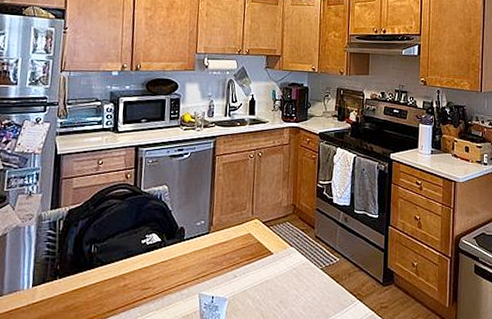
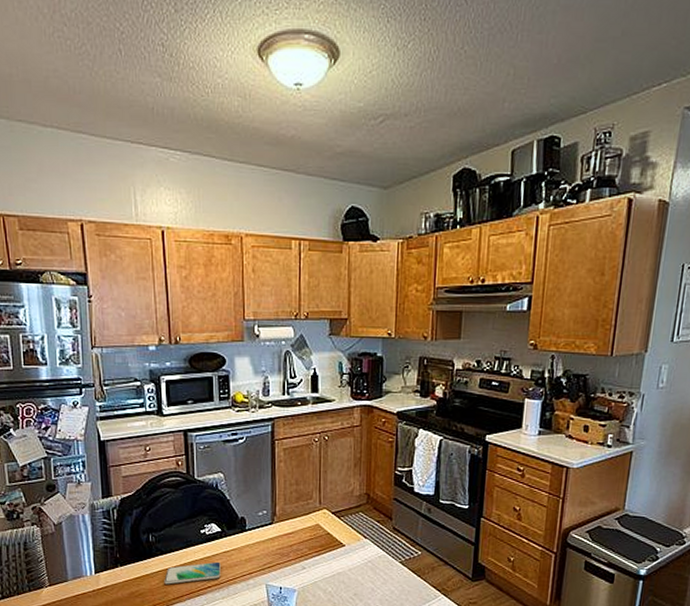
smartphone: none [101,271,158,297] -> present [164,561,221,585]

